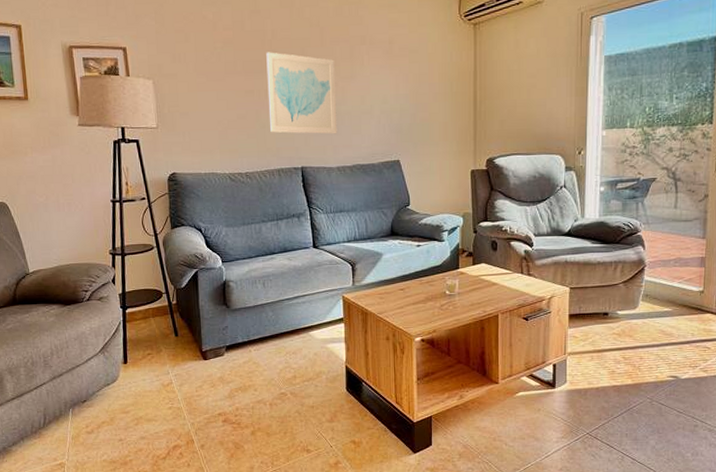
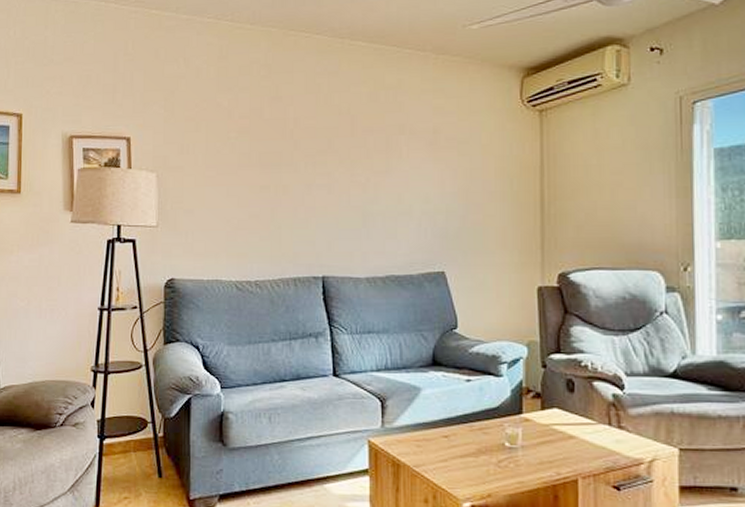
wall art: present [266,52,338,134] -> none [286,142,368,239]

